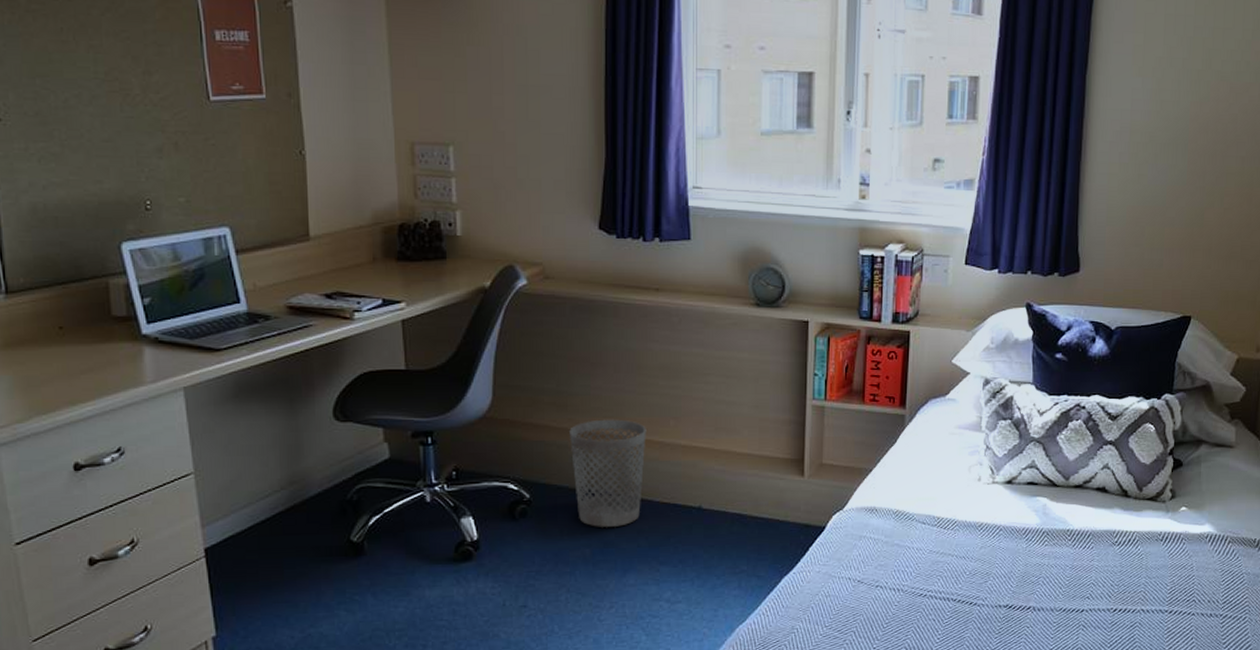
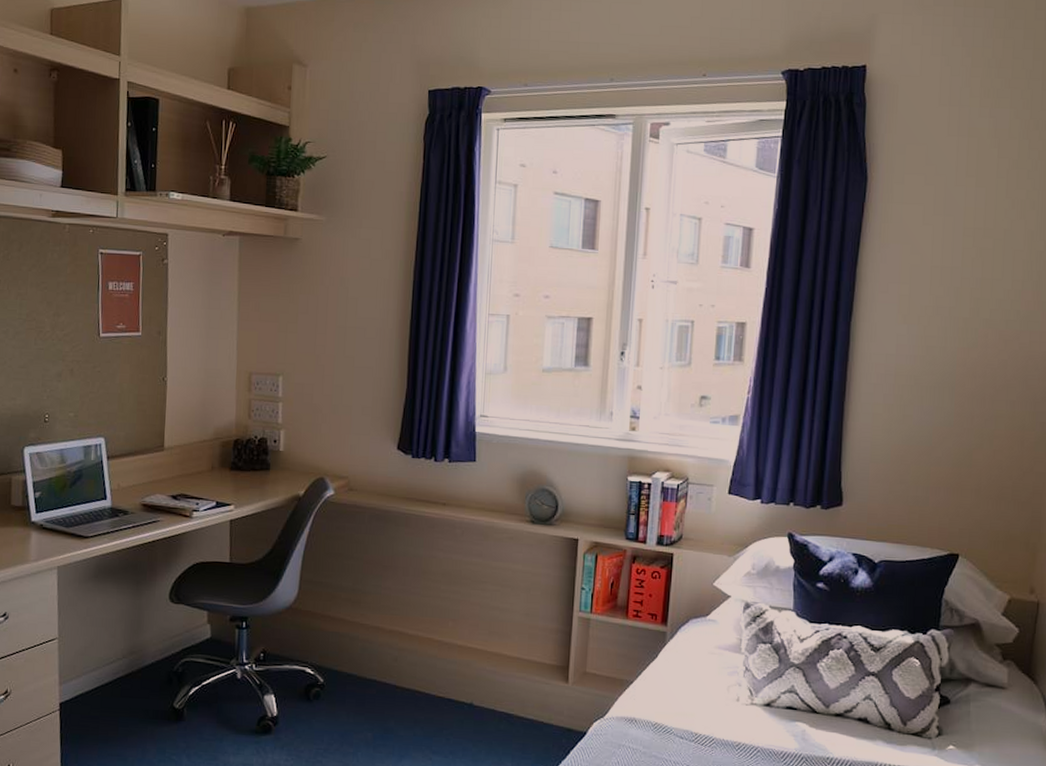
wastebasket: present [569,419,646,527] -> none [361,616,428,715]

